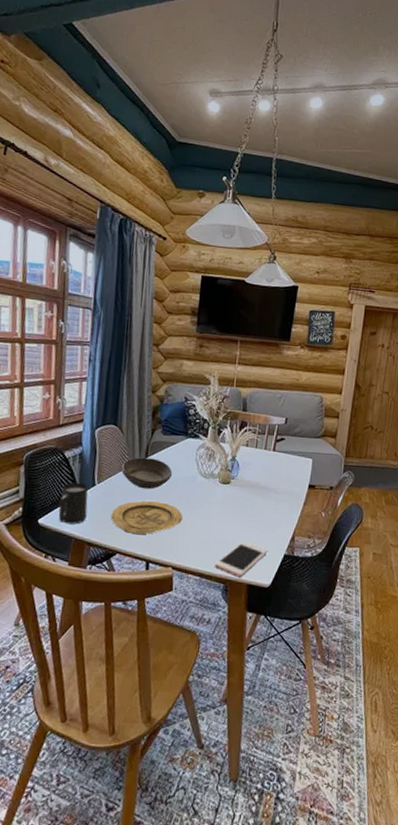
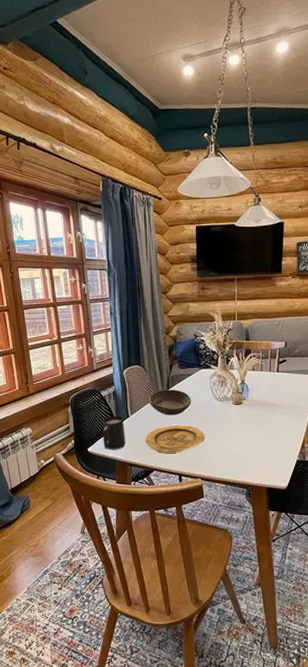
cell phone: present [214,541,268,577] -> none [236,451,282,482]

